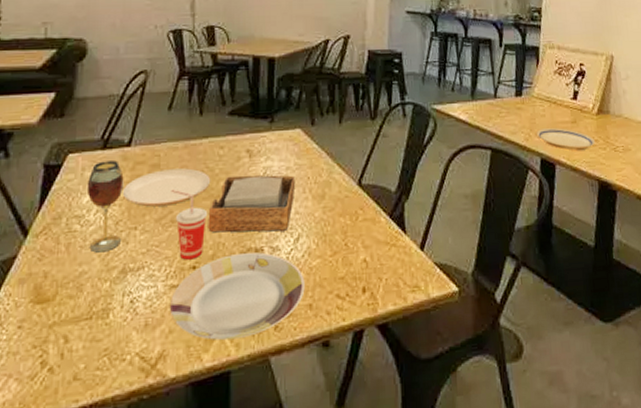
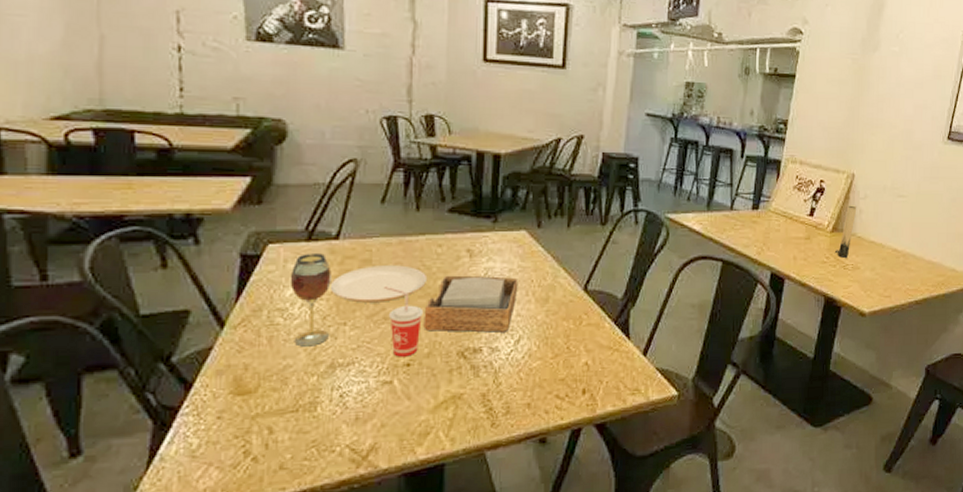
plate: present [170,252,305,341] -> none [383,352,524,436]
plate: present [537,128,596,151] -> none [770,243,827,266]
candle: none [602,85,620,140] -> present [834,204,857,258]

